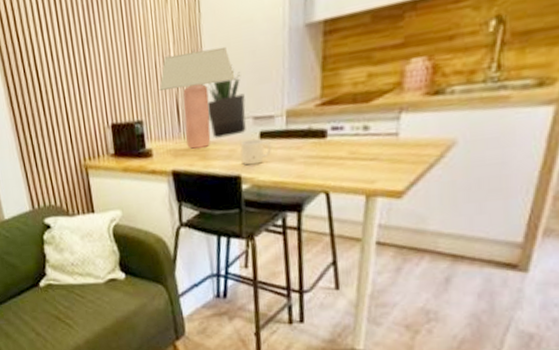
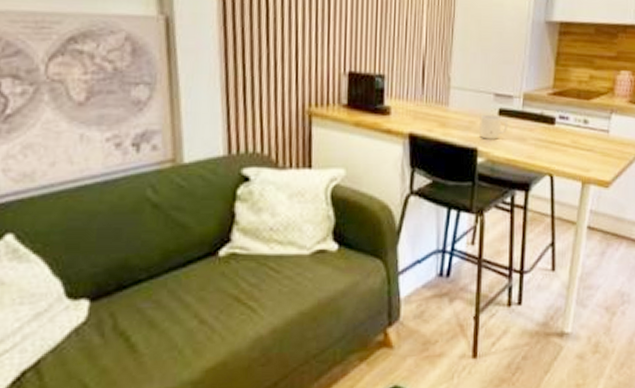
table lamp: present [159,46,235,149] -> none [406,16,482,114]
planter: present [206,64,246,139] -> none [453,40,489,108]

